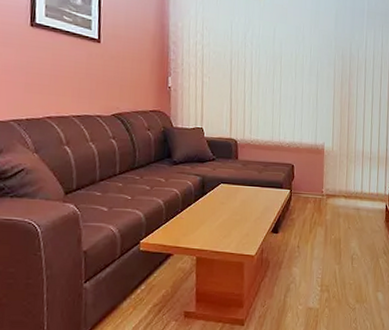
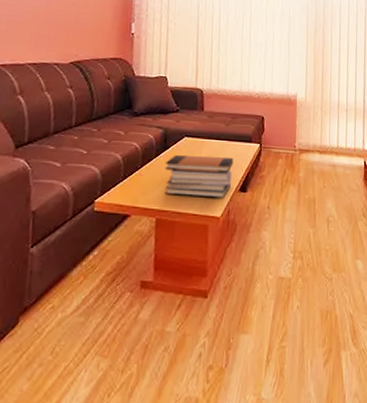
book stack: none [203,200,266,239] -> present [164,155,234,198]

